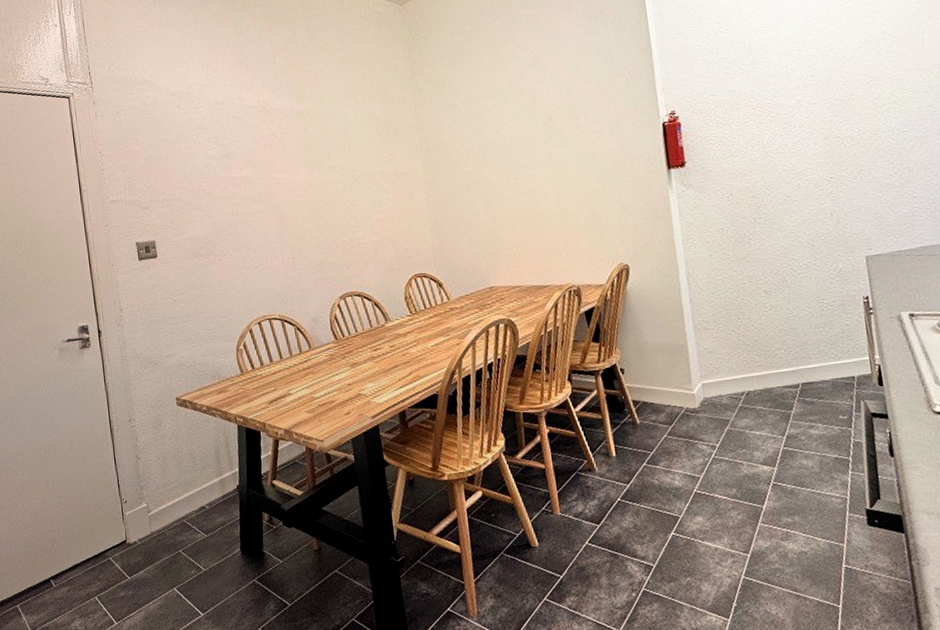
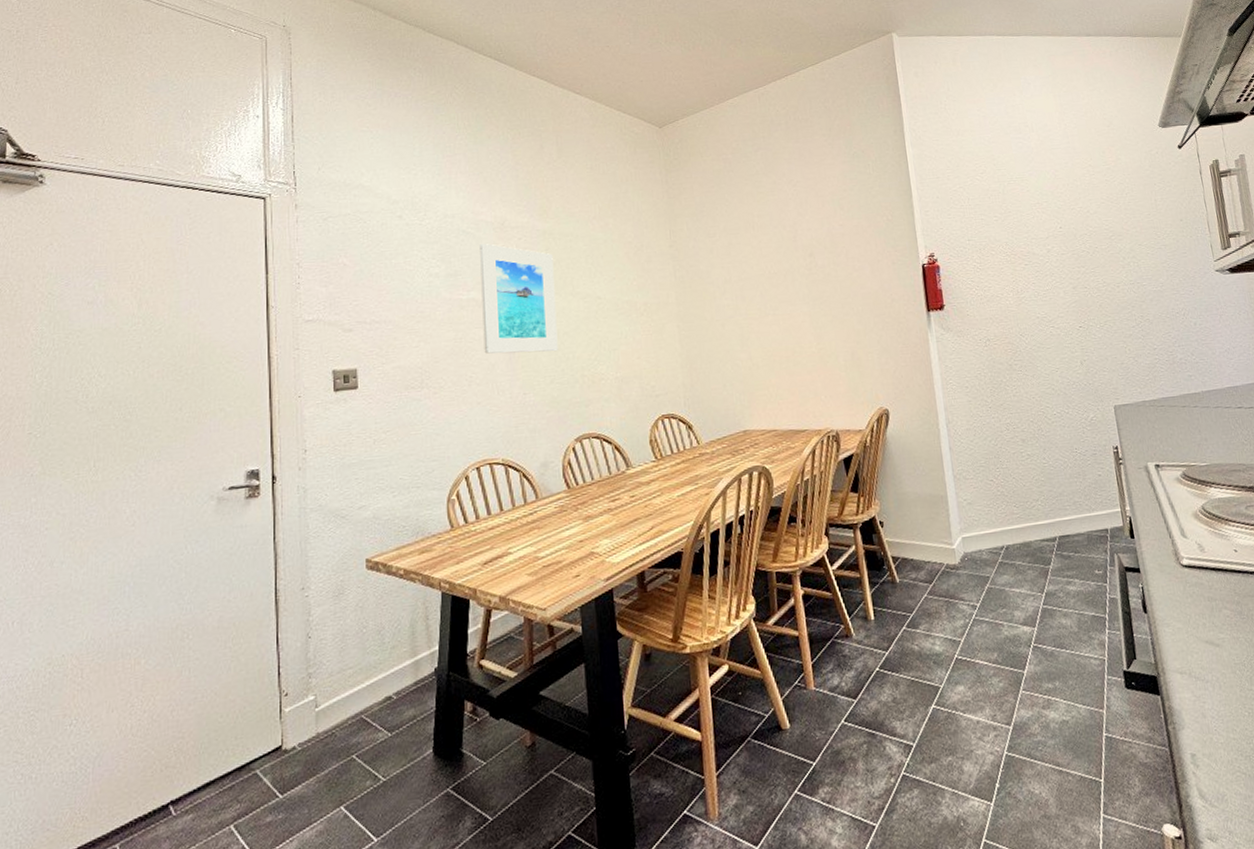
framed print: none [247,125,320,224] -> present [480,243,558,354]

